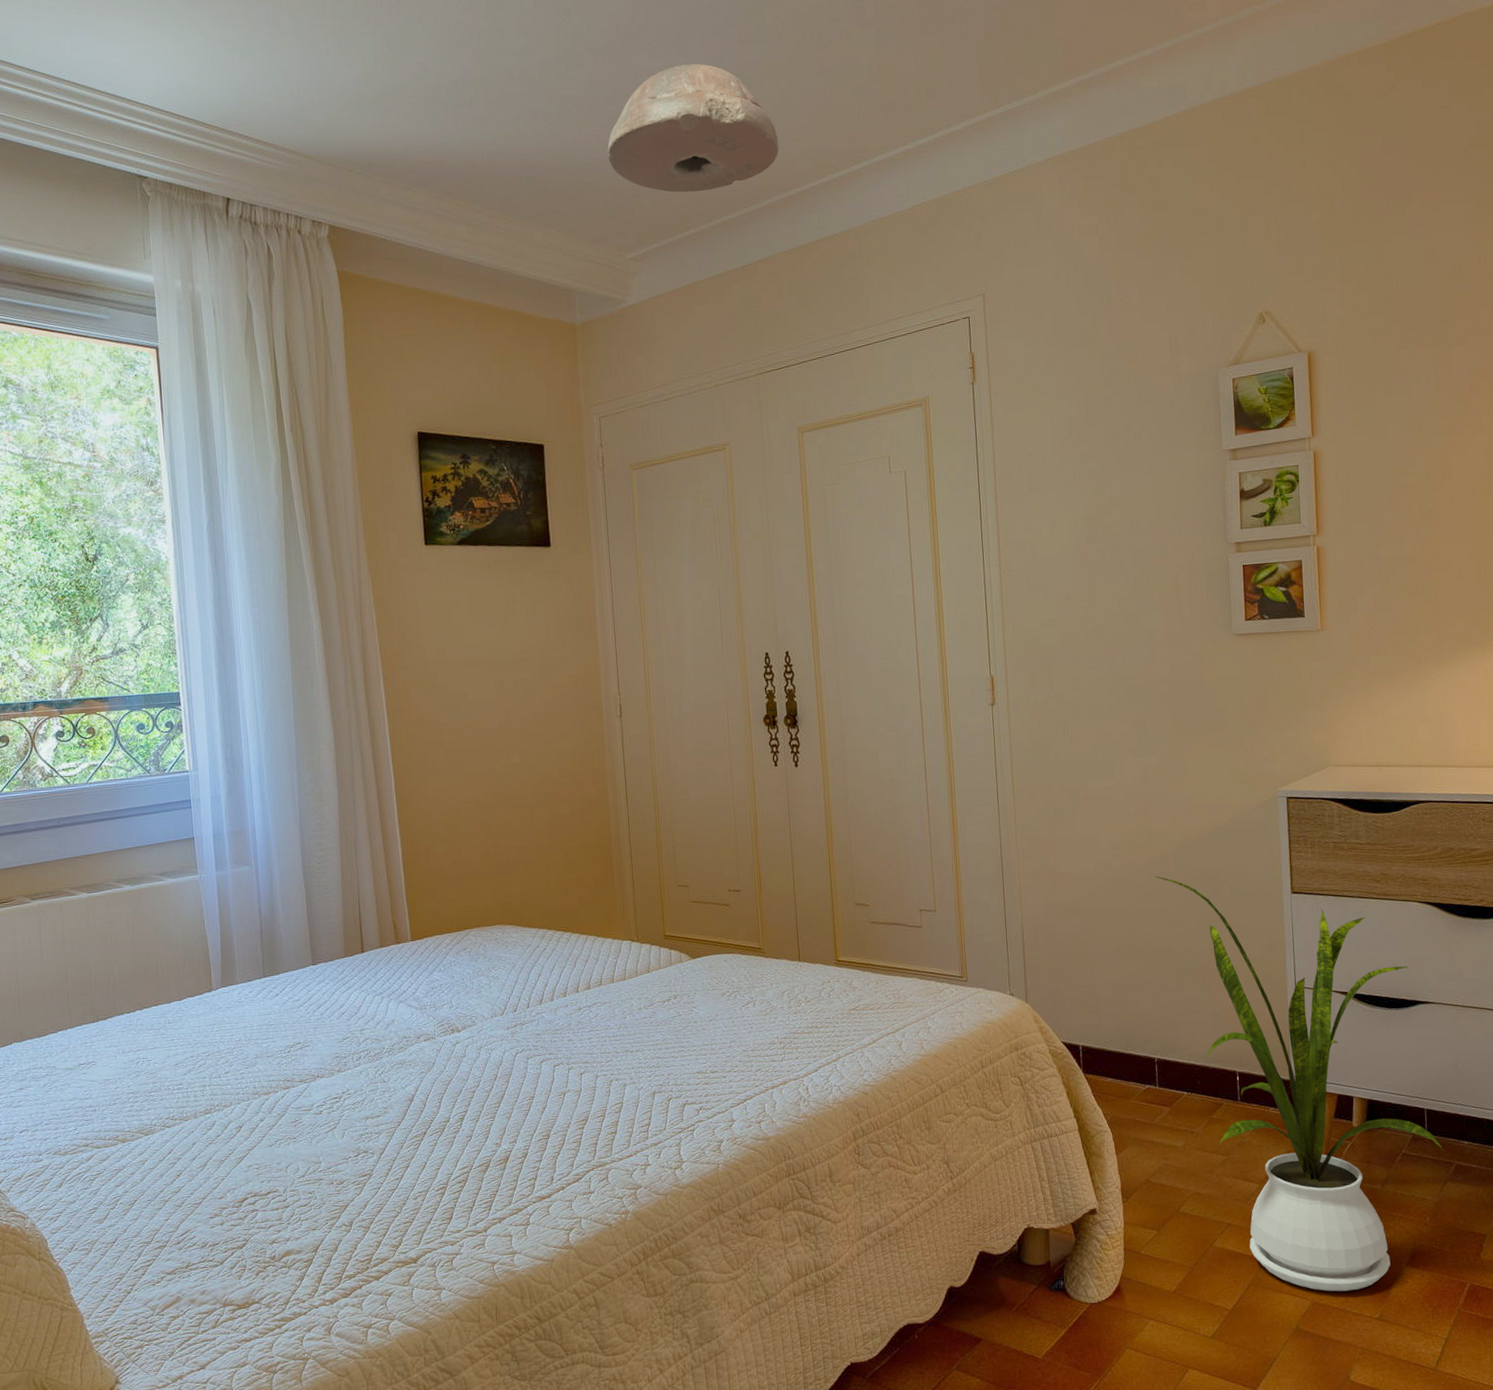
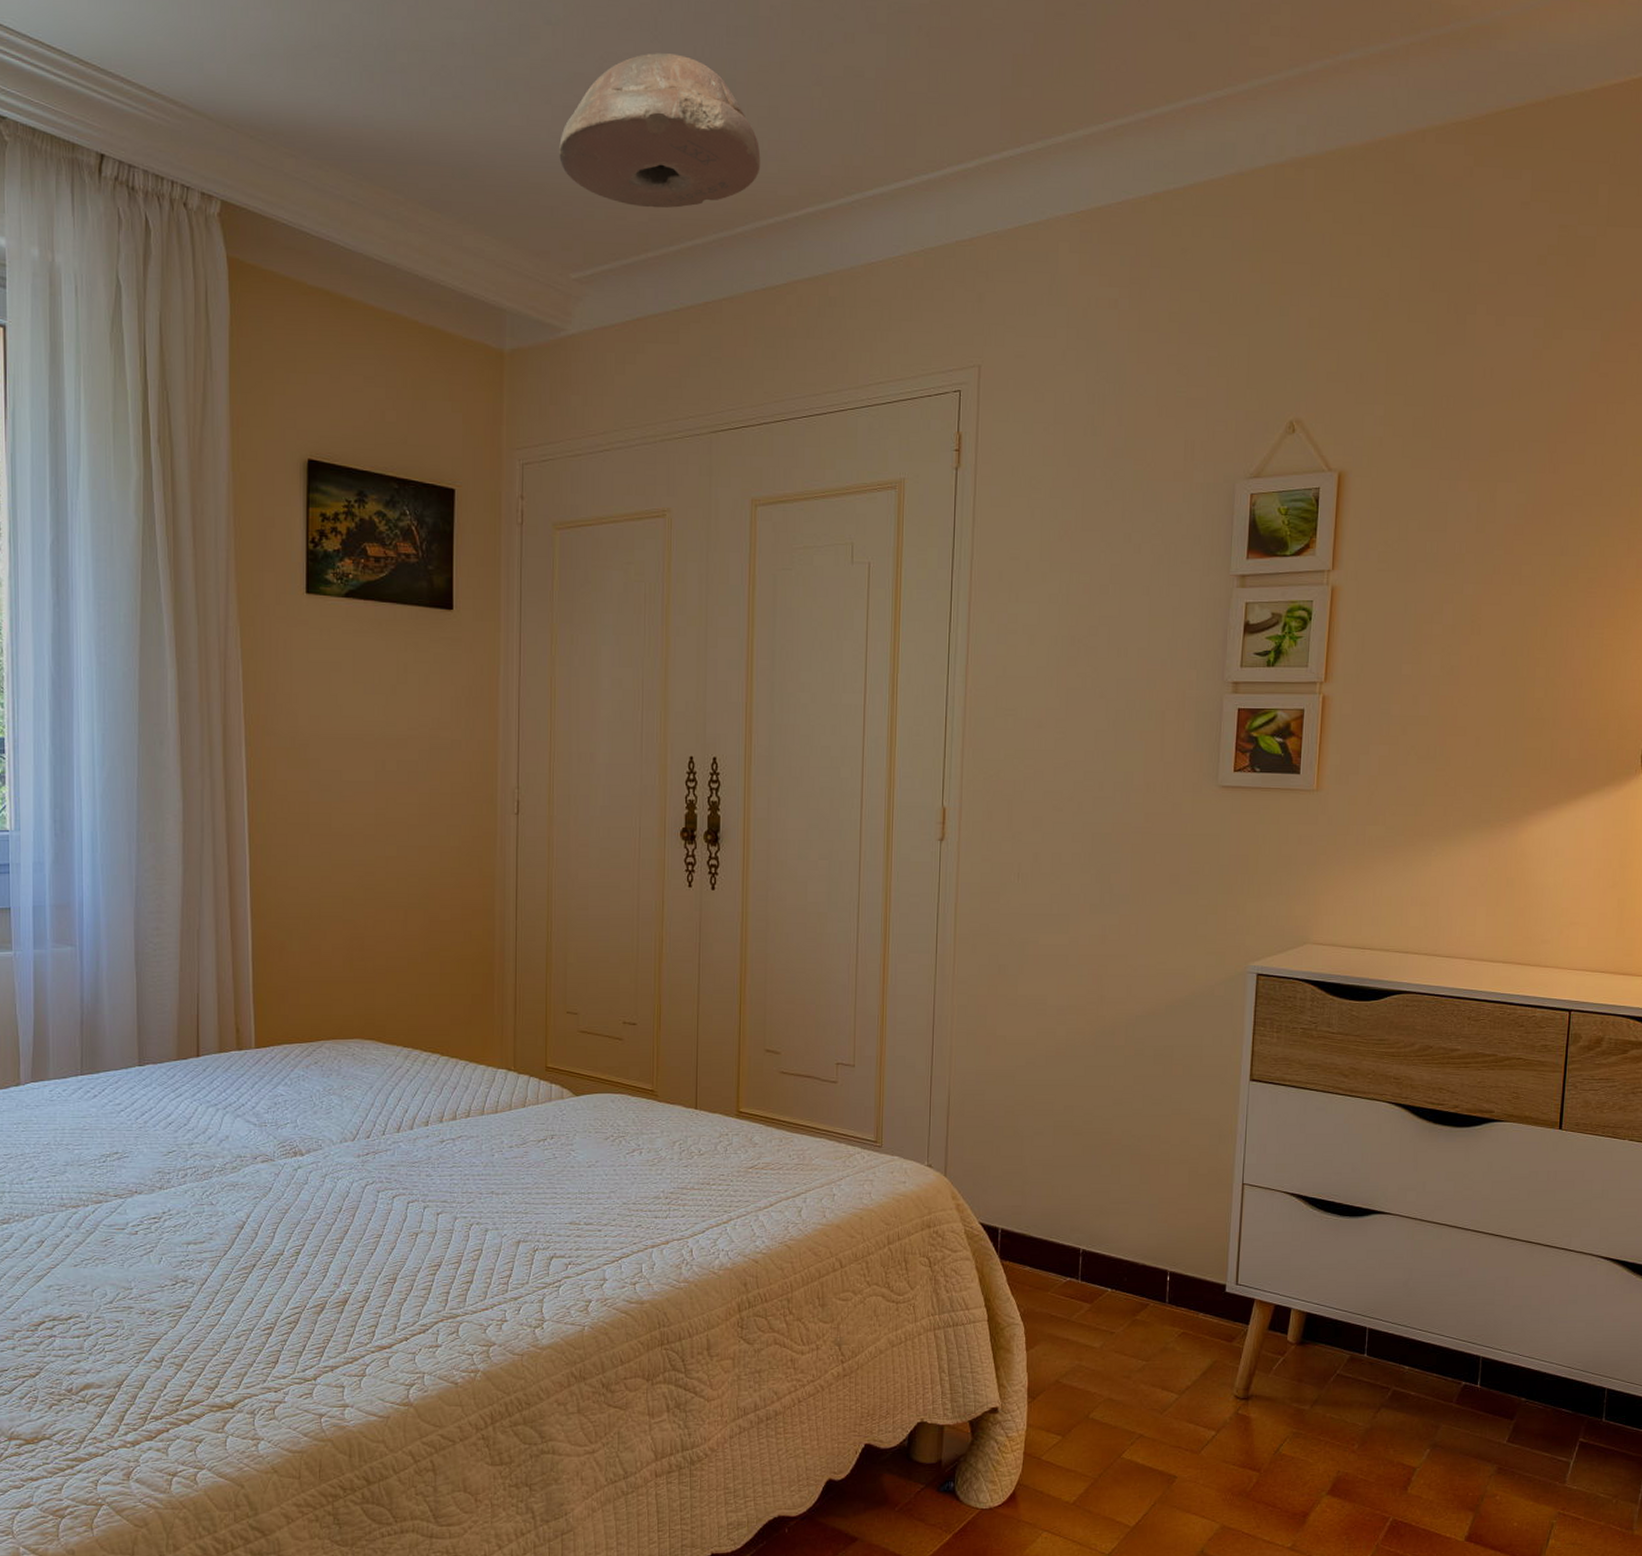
house plant: present [1155,876,1444,1292] -> none [1102,1049,1382,1517]

